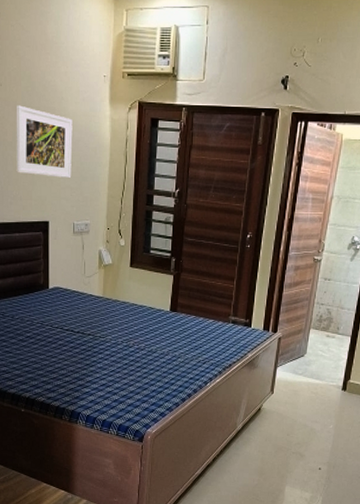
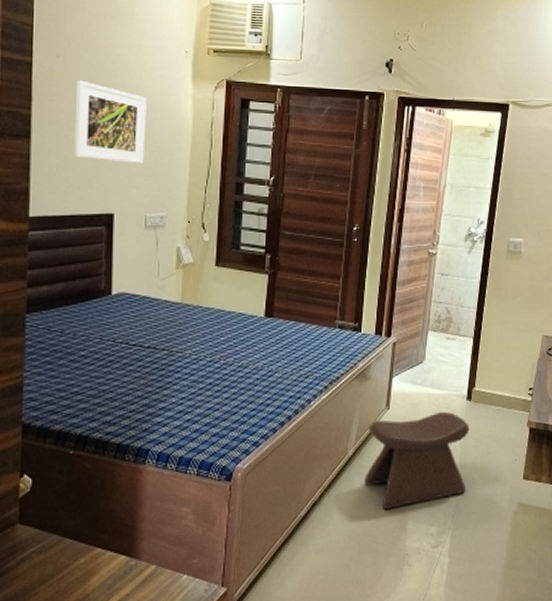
stool: none [250,398,343,476] -> present [364,411,470,510]

